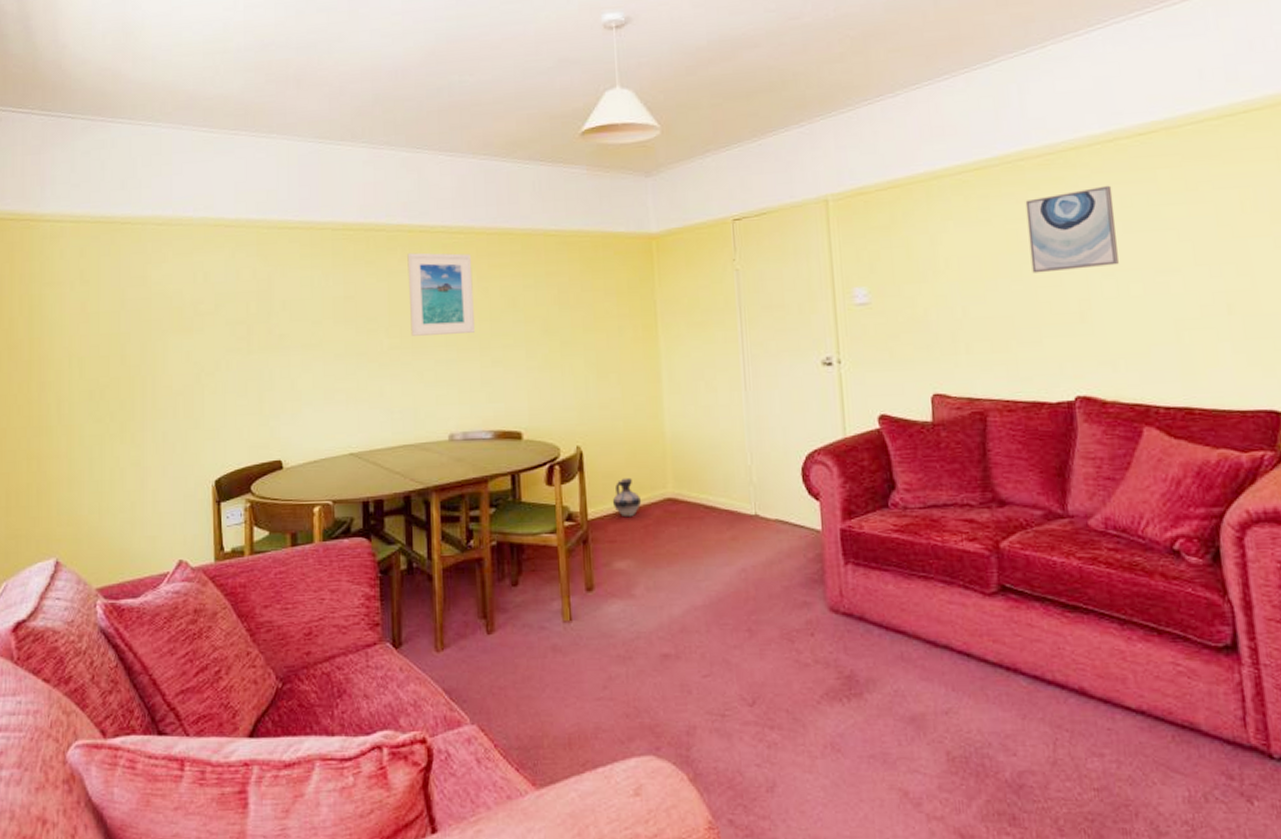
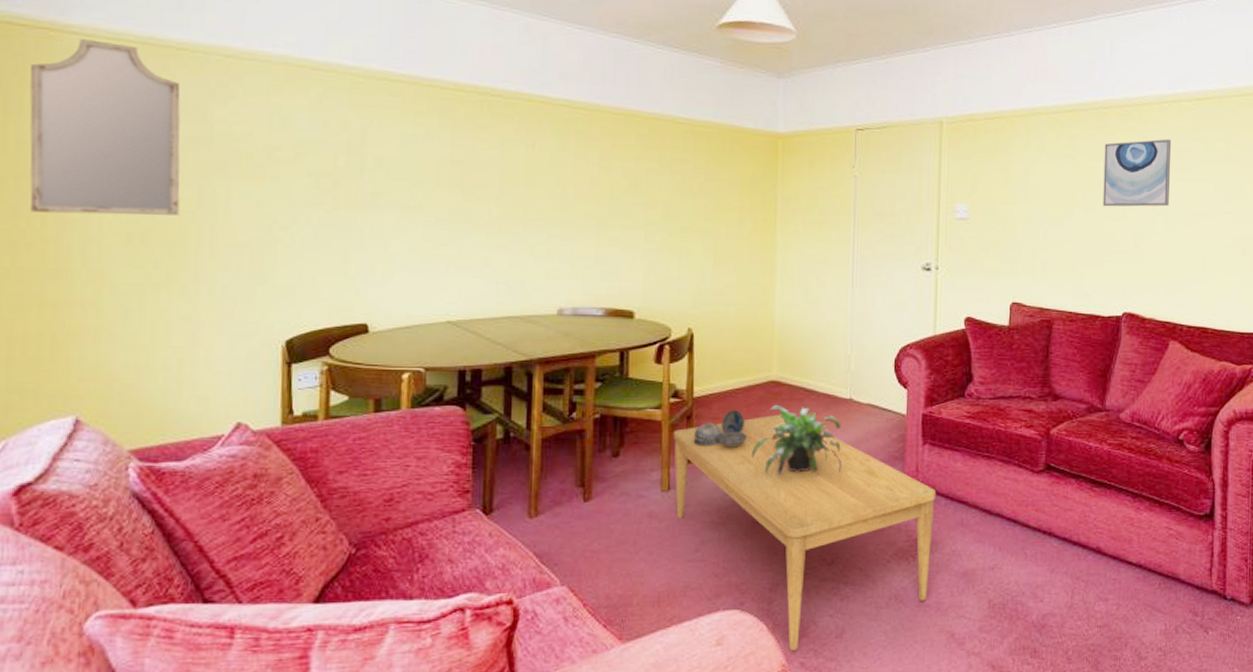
home mirror: none [17,224,128,378] -> present [29,39,181,216]
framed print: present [407,252,476,336] -> none [523,123,595,210]
coffee table: none [570,534,870,805] -> present [672,414,937,650]
decorative bowl: none [591,531,647,574] -> present [693,410,747,448]
ceramic jug: present [612,477,642,518] -> none [718,360,747,397]
potted plant: none [654,524,755,604] -> present [752,404,843,476]

